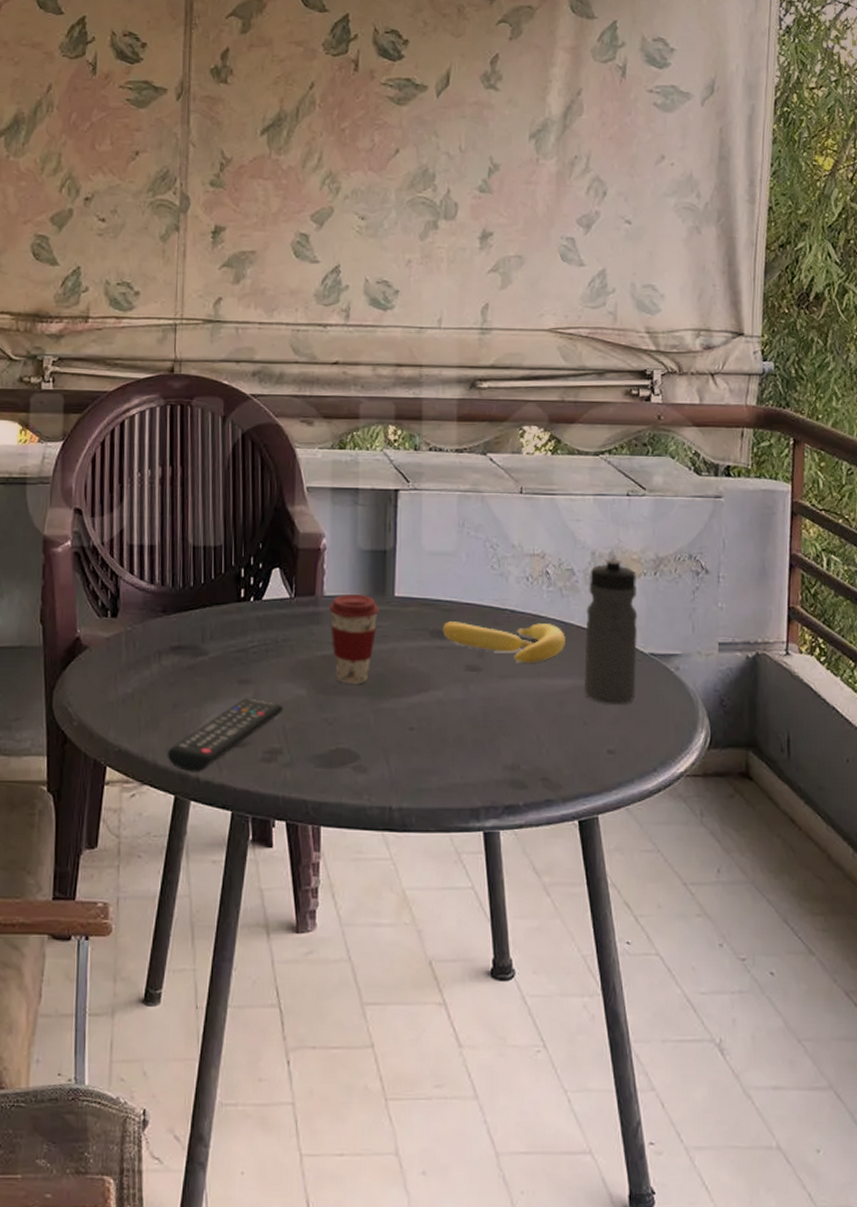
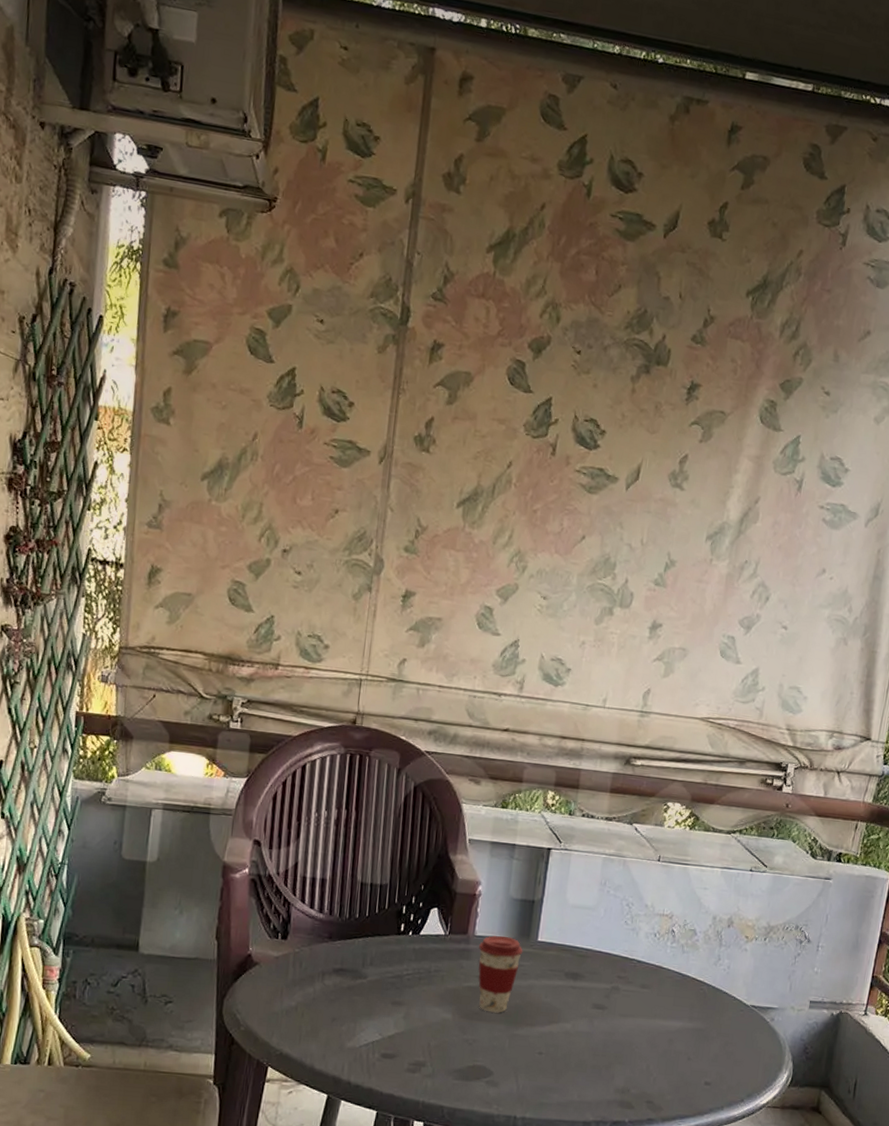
remote control: present [167,698,284,772] -> none [323,1017,430,1077]
banana: present [442,621,565,663] -> none [576,966,682,1006]
water bottle: present [583,558,638,705] -> none [692,923,749,1046]

